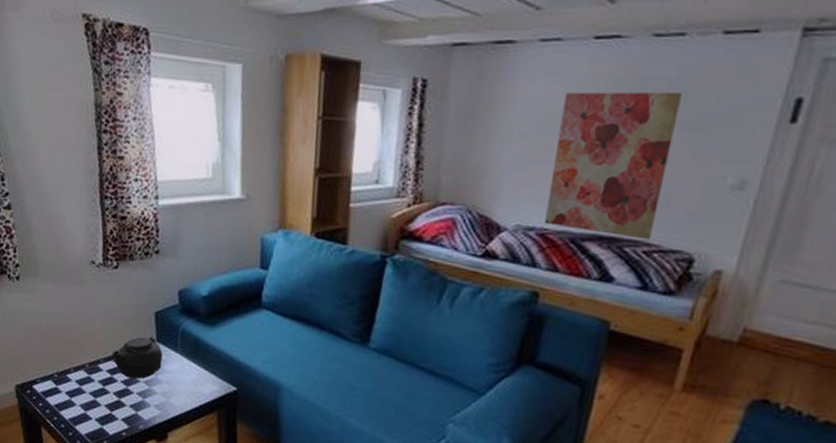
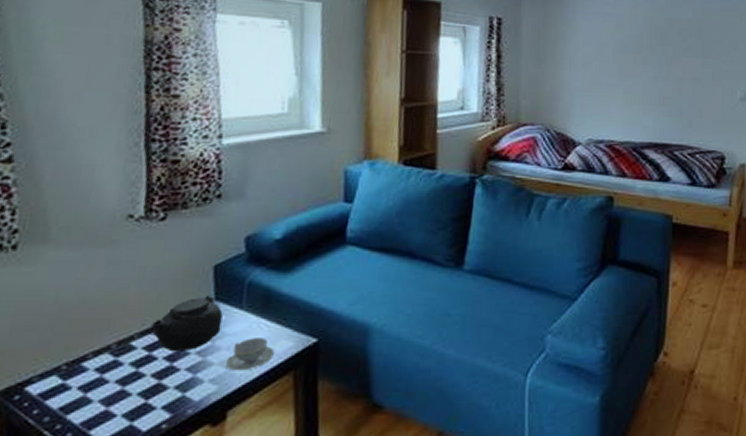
teacup: none [166,377,202,404] -> present [226,338,274,371]
wall art: present [545,91,682,240] -> none [611,29,697,144]

